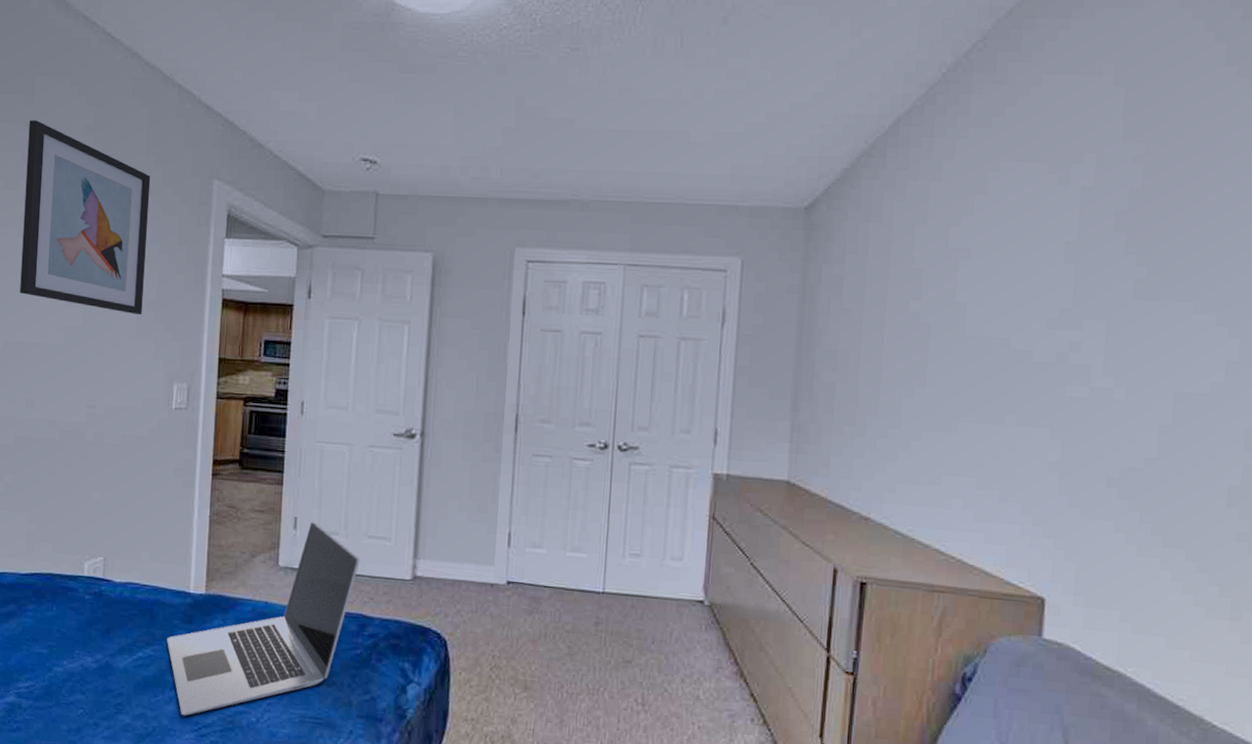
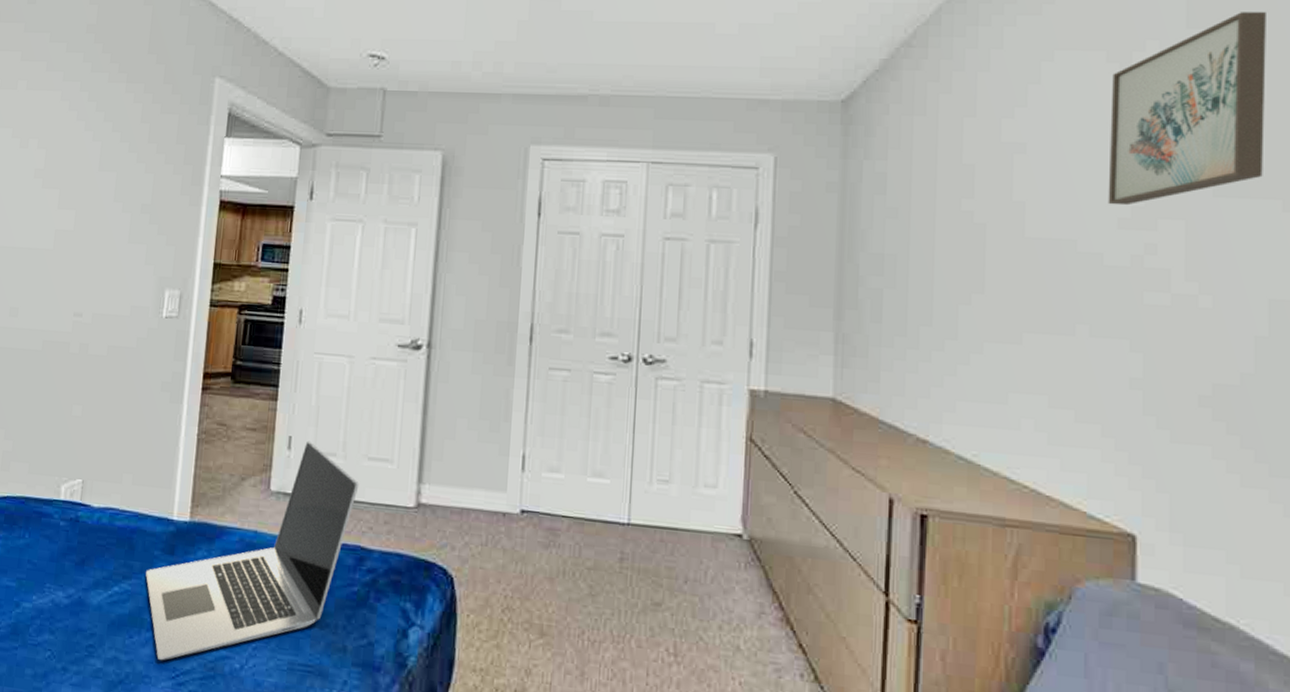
wall art: present [20,120,151,316] -> none [10,20,151,218]
wall art: none [1040,127,1194,307] -> present [1108,12,1266,206]

